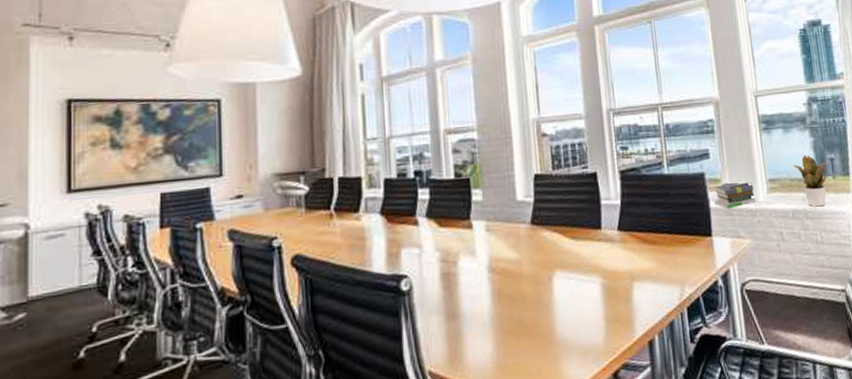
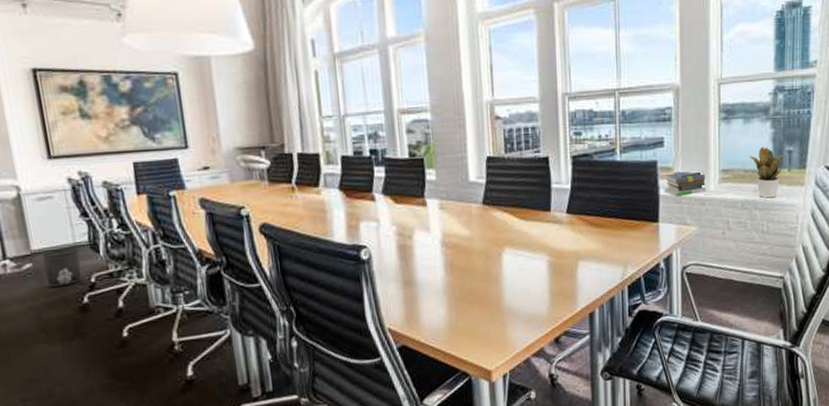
waste bin: none [38,292,84,341] -> present [41,248,81,288]

